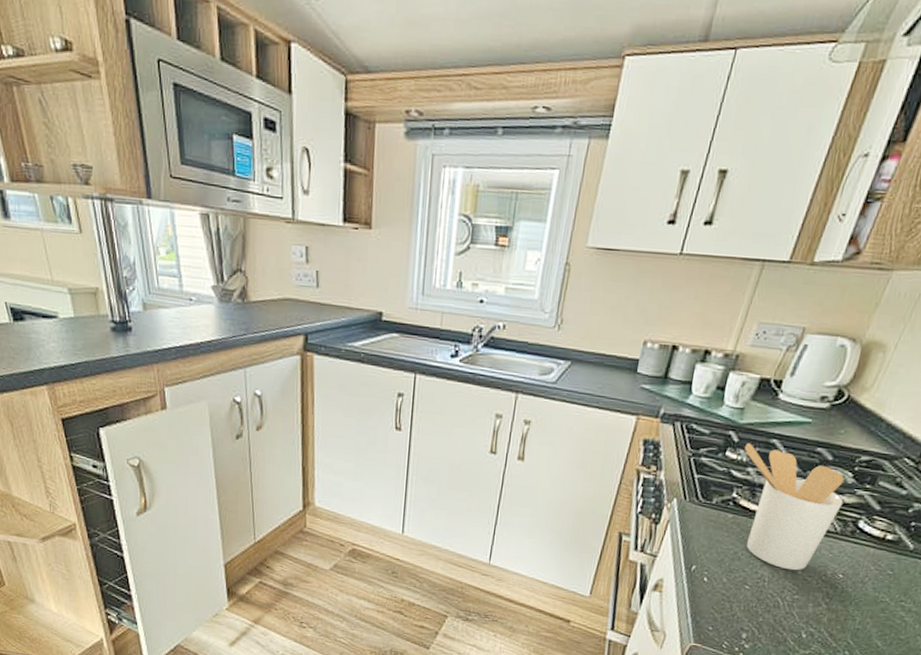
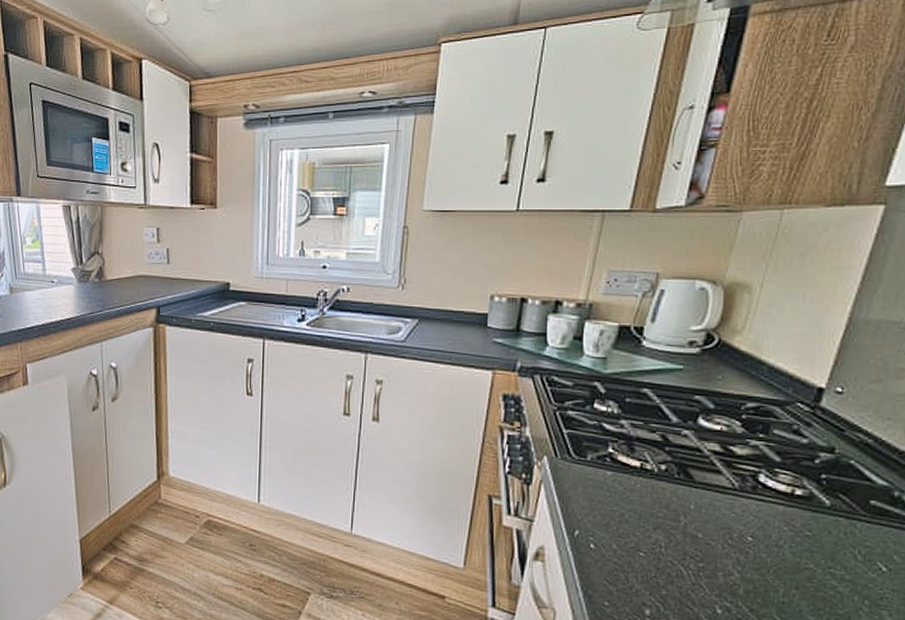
utensil holder: present [744,443,844,571] -> none [613,394,736,534]

